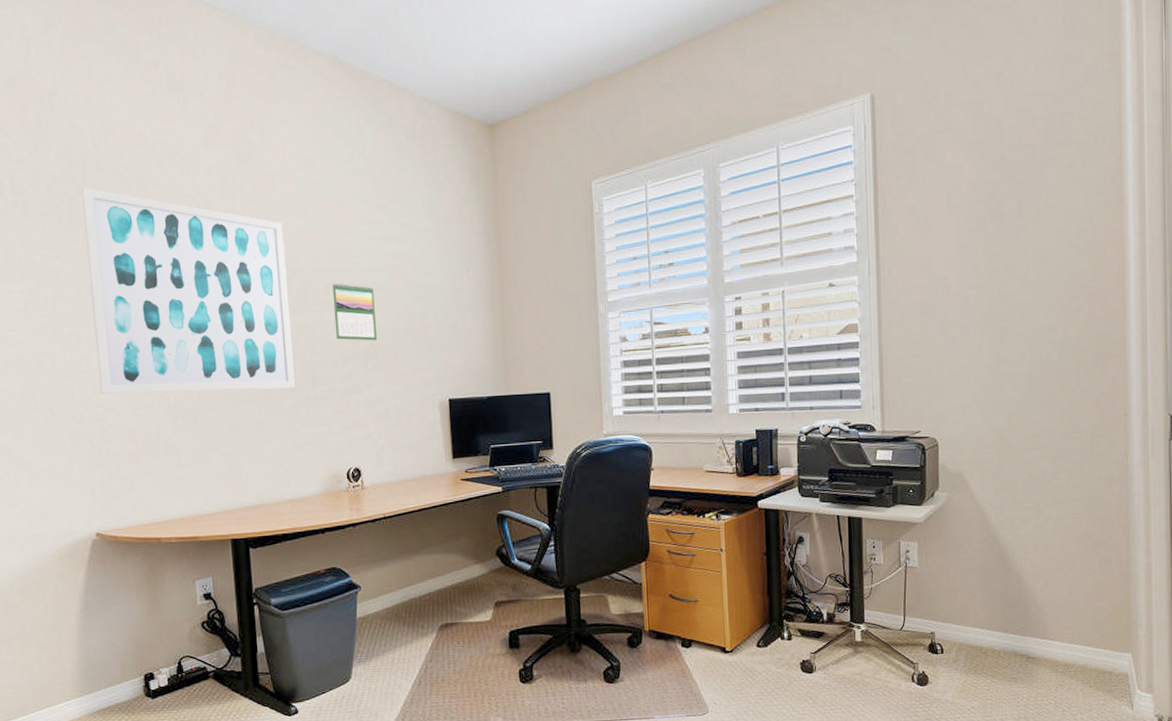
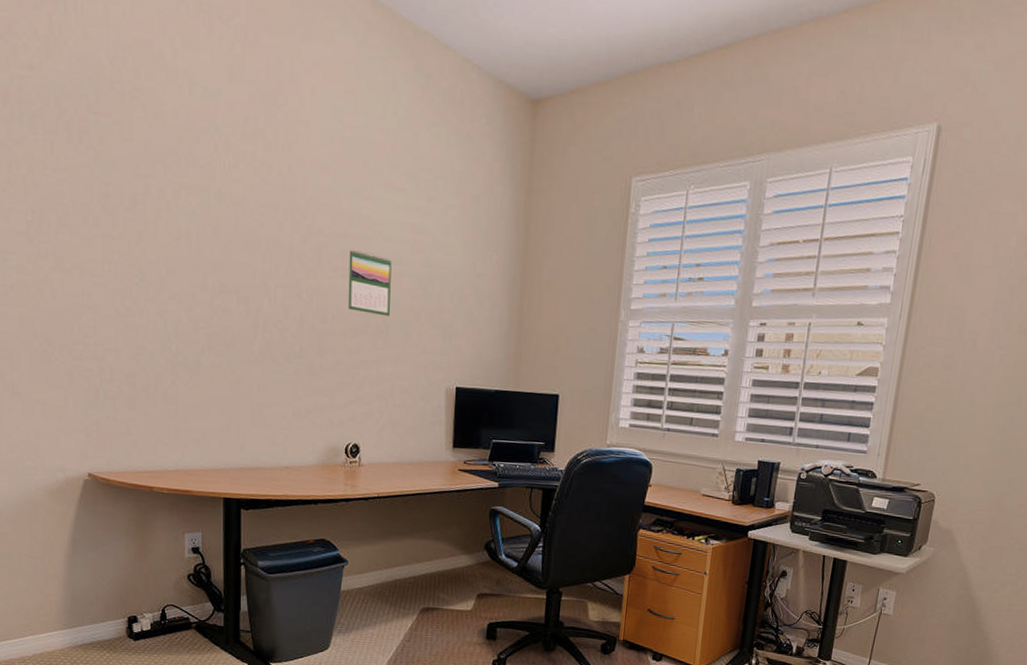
wall art: present [81,187,295,395] -> none [93,107,304,354]

